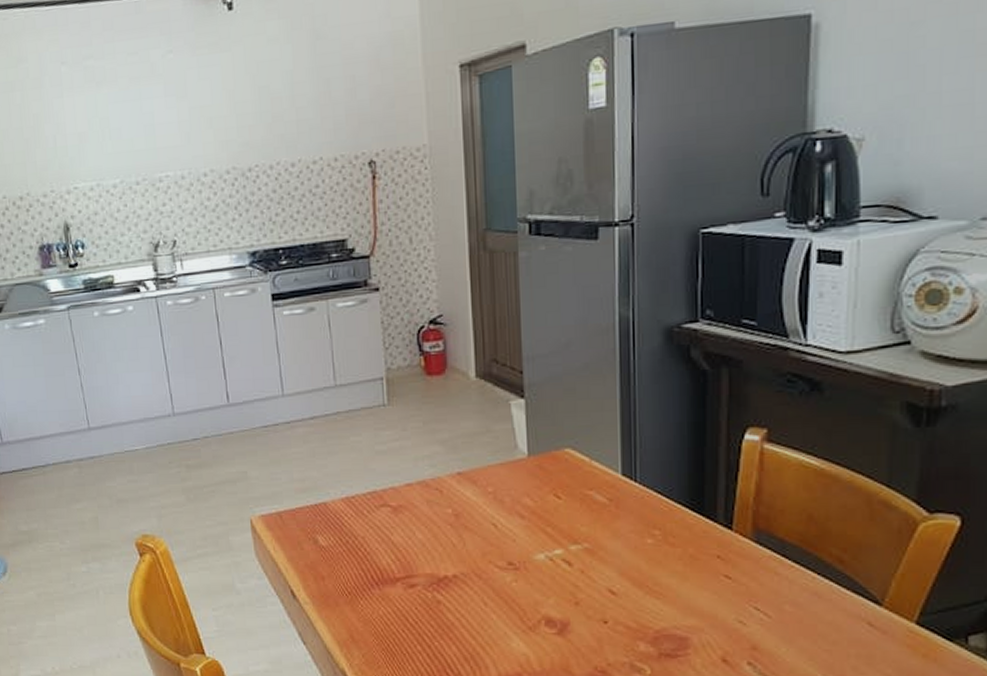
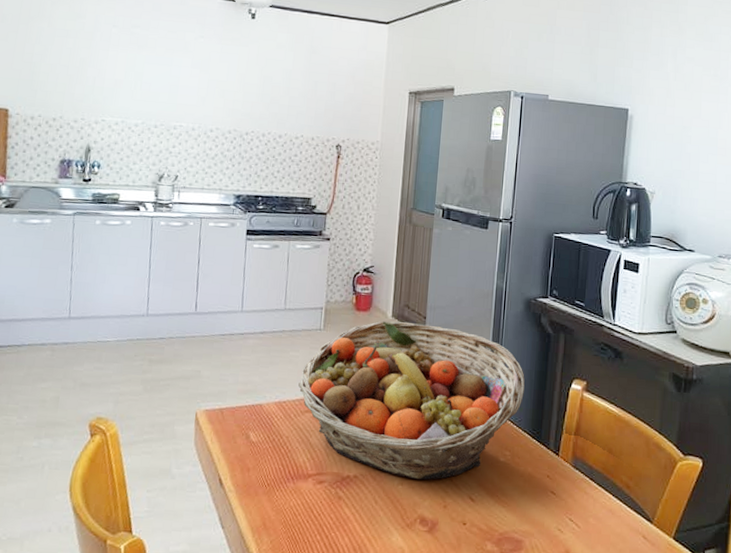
fruit basket: none [367,380,674,573] -> present [298,321,525,480]

